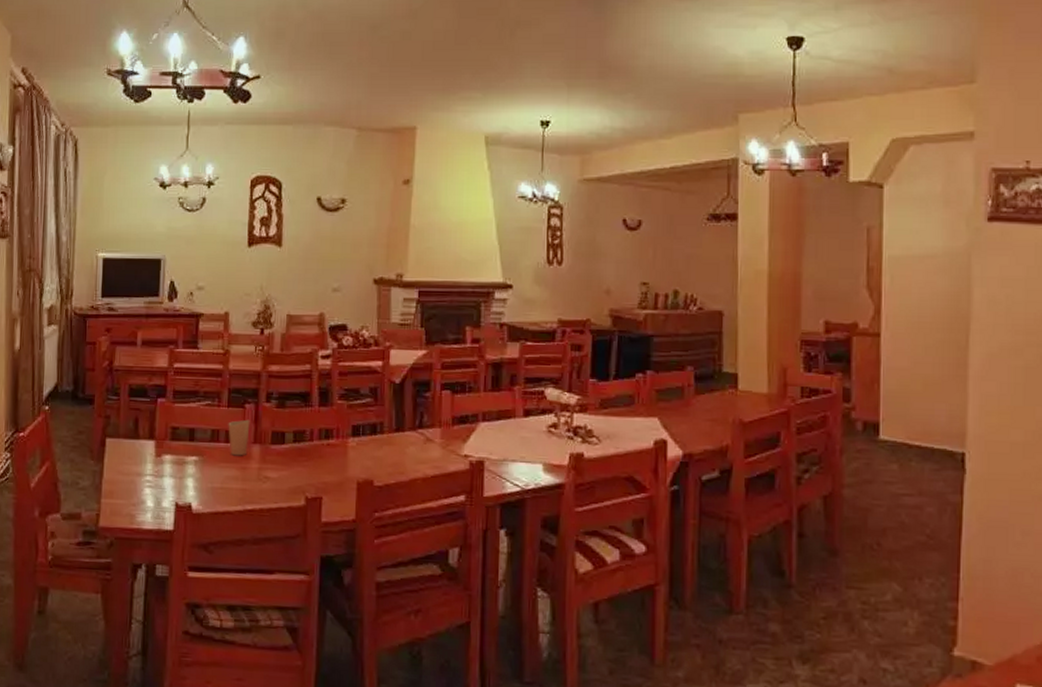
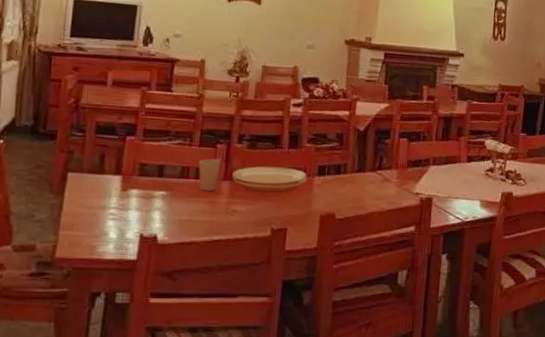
plate: none [262,427,340,457] -> present [232,166,307,193]

